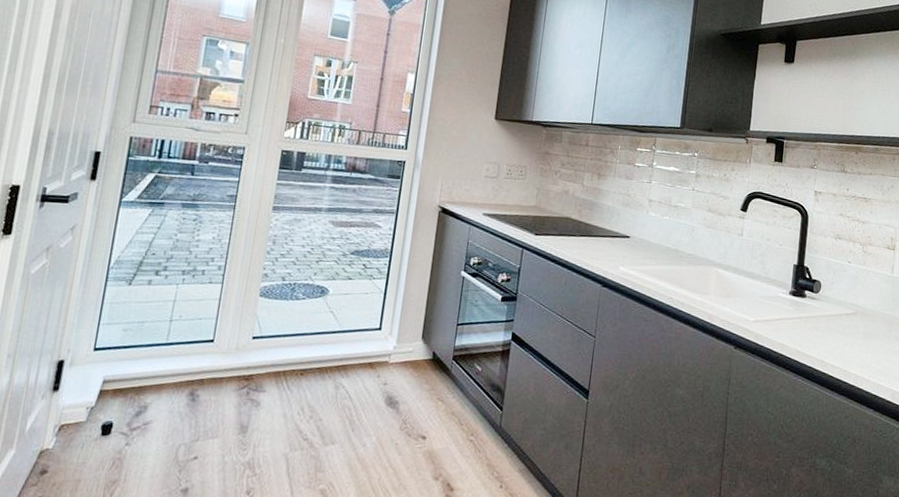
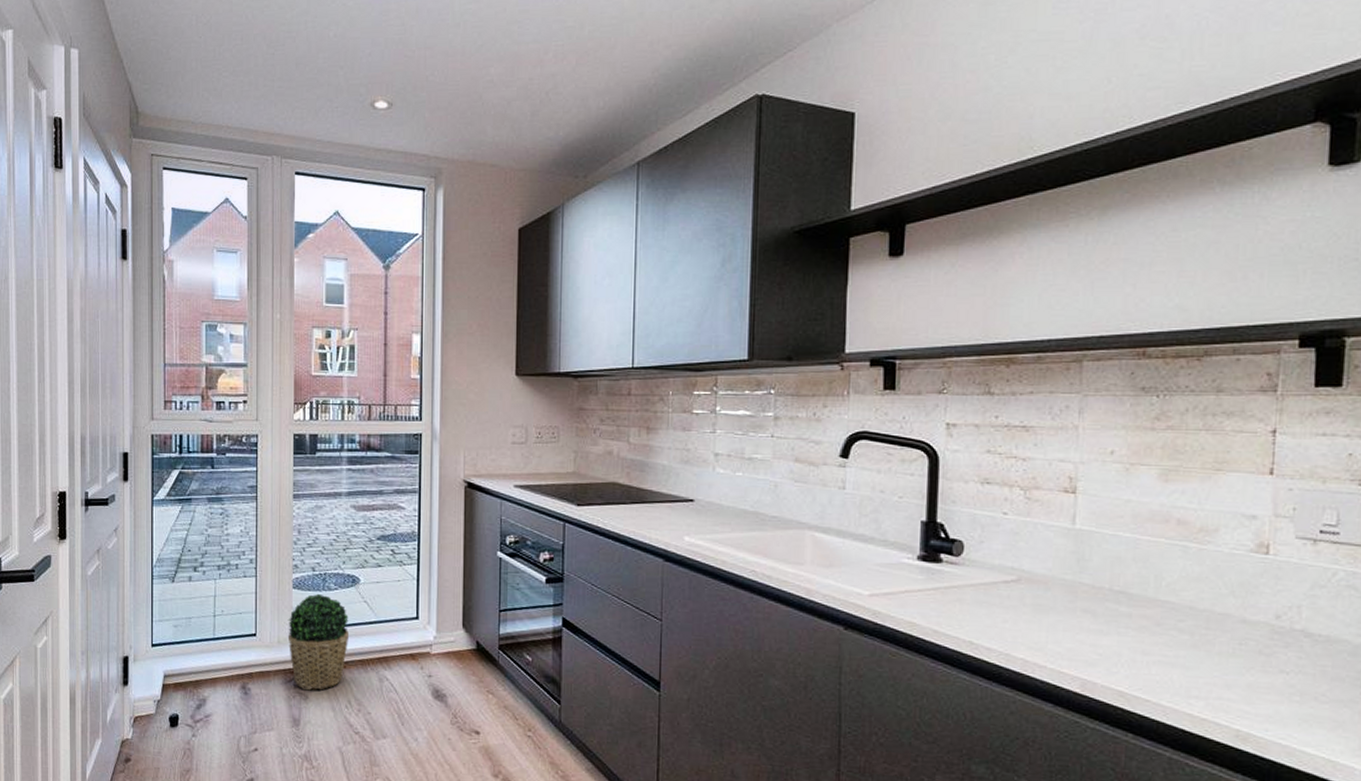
potted plant: none [246,302,313,398] -> present [287,593,350,691]

